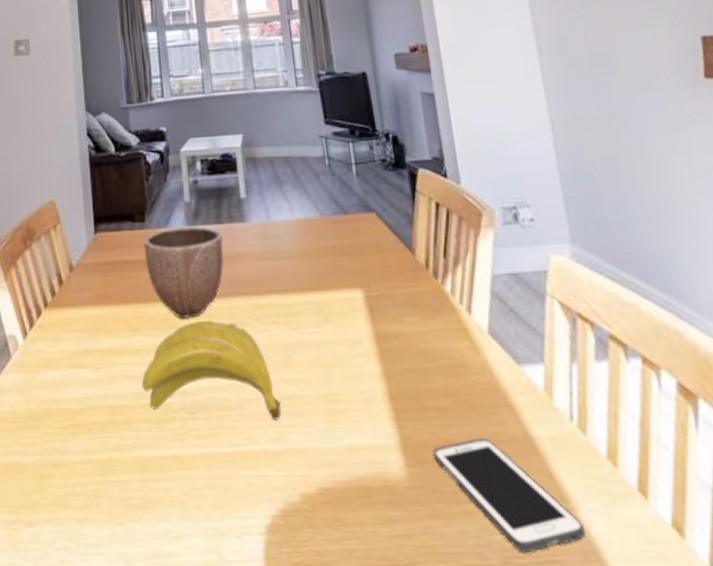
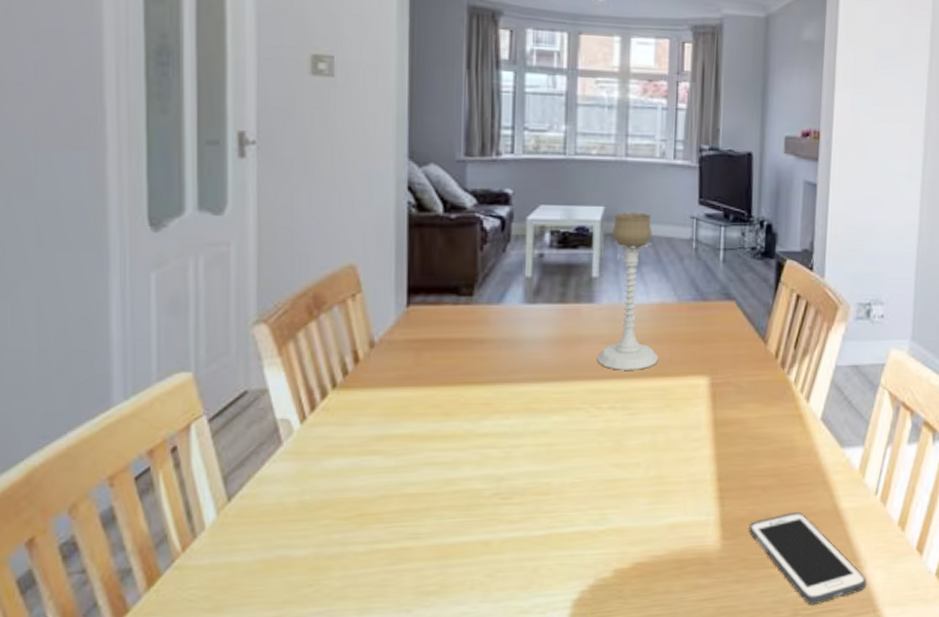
banana: present [142,320,282,420] -> none [450,404,606,503]
decorative bowl: present [143,226,224,319] -> none [468,304,565,403]
candle holder: none [252,136,312,285] -> present [596,212,659,370]

